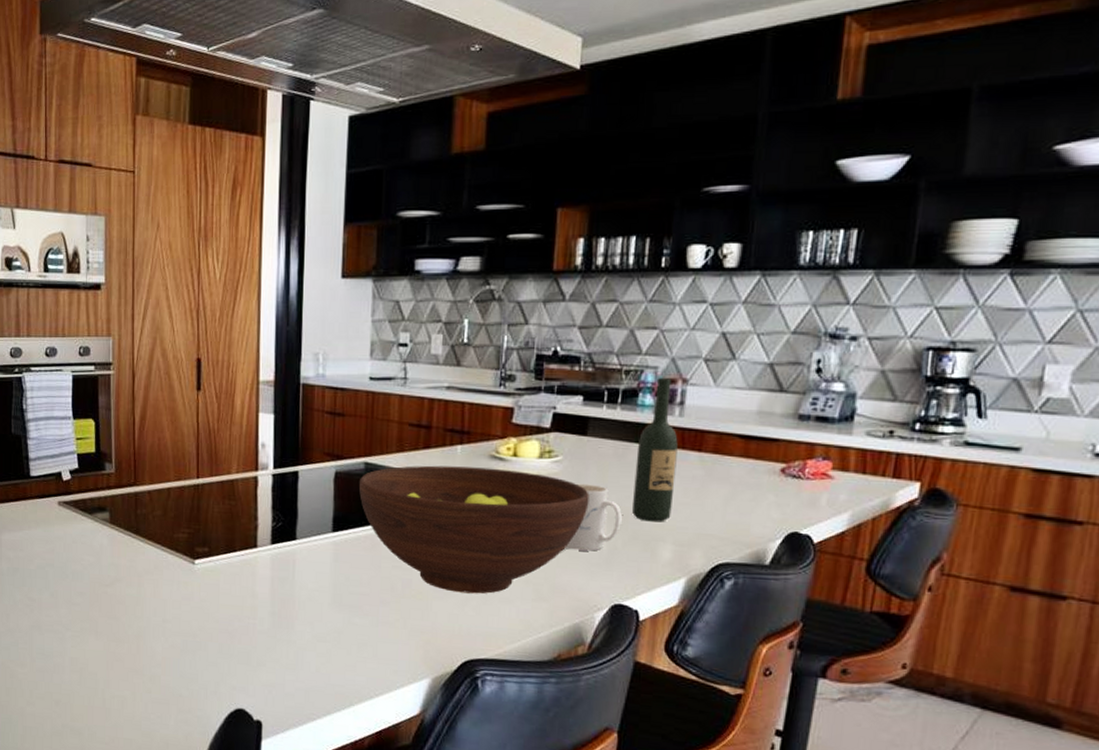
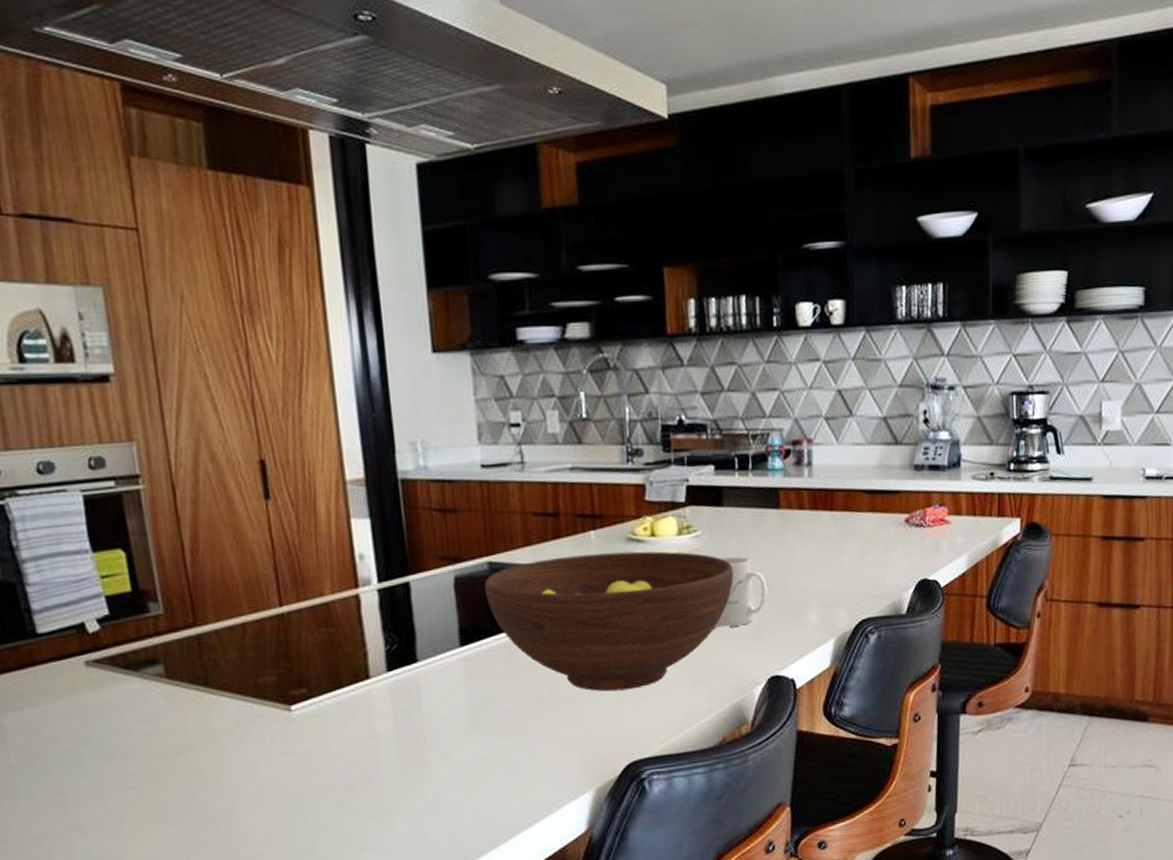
wine bottle: present [632,378,678,522] -> none [773,440,813,588]

